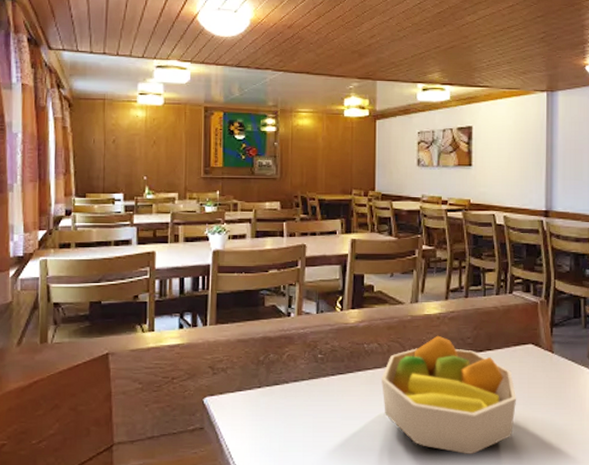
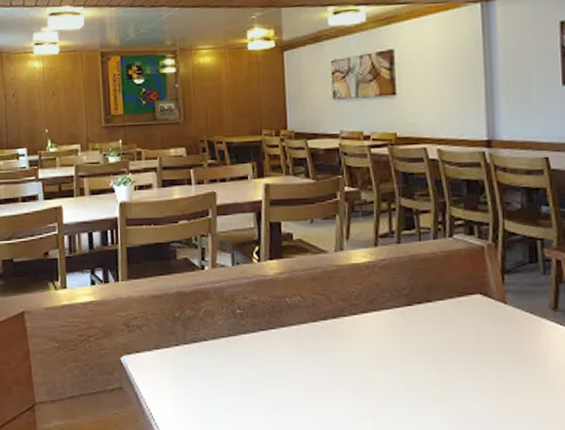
fruit bowl: present [382,335,517,454] -> none [308,286,466,418]

